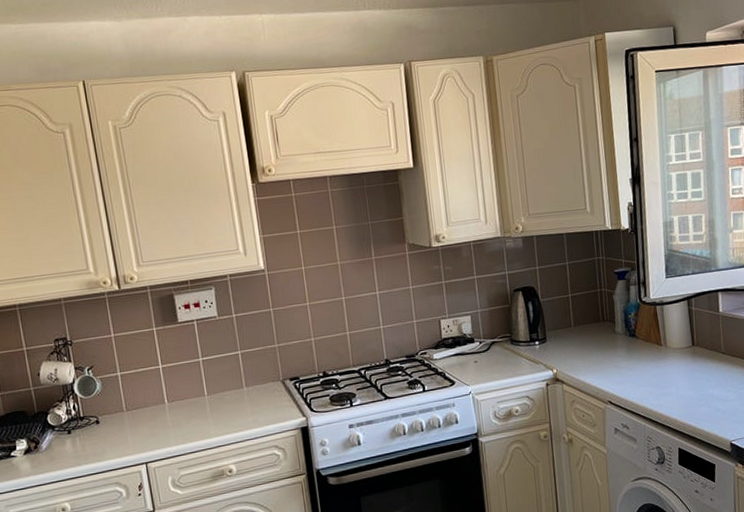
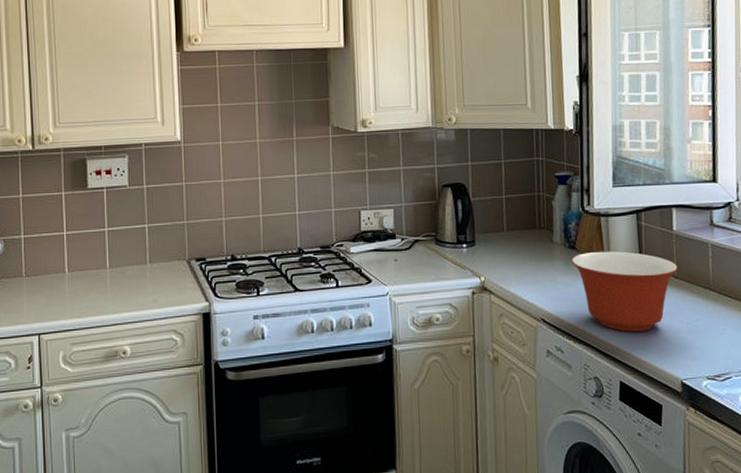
mixing bowl: none [633,334,725,405] -> present [572,251,678,332]

